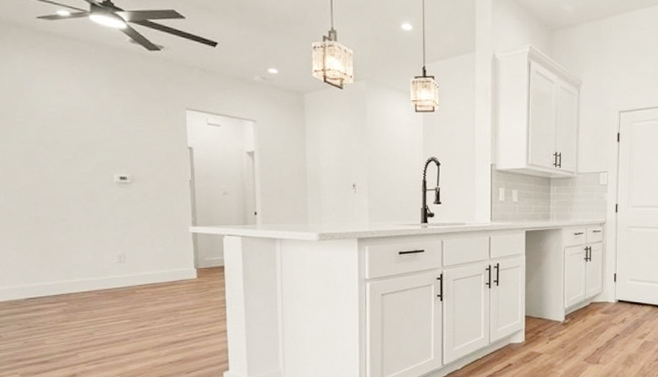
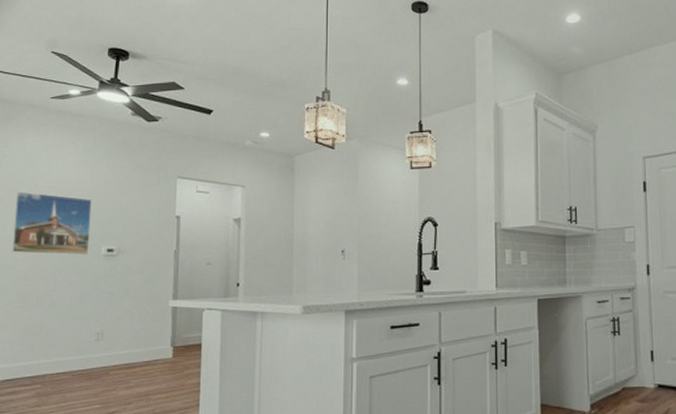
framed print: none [12,115,101,183] -> present [12,191,92,256]

